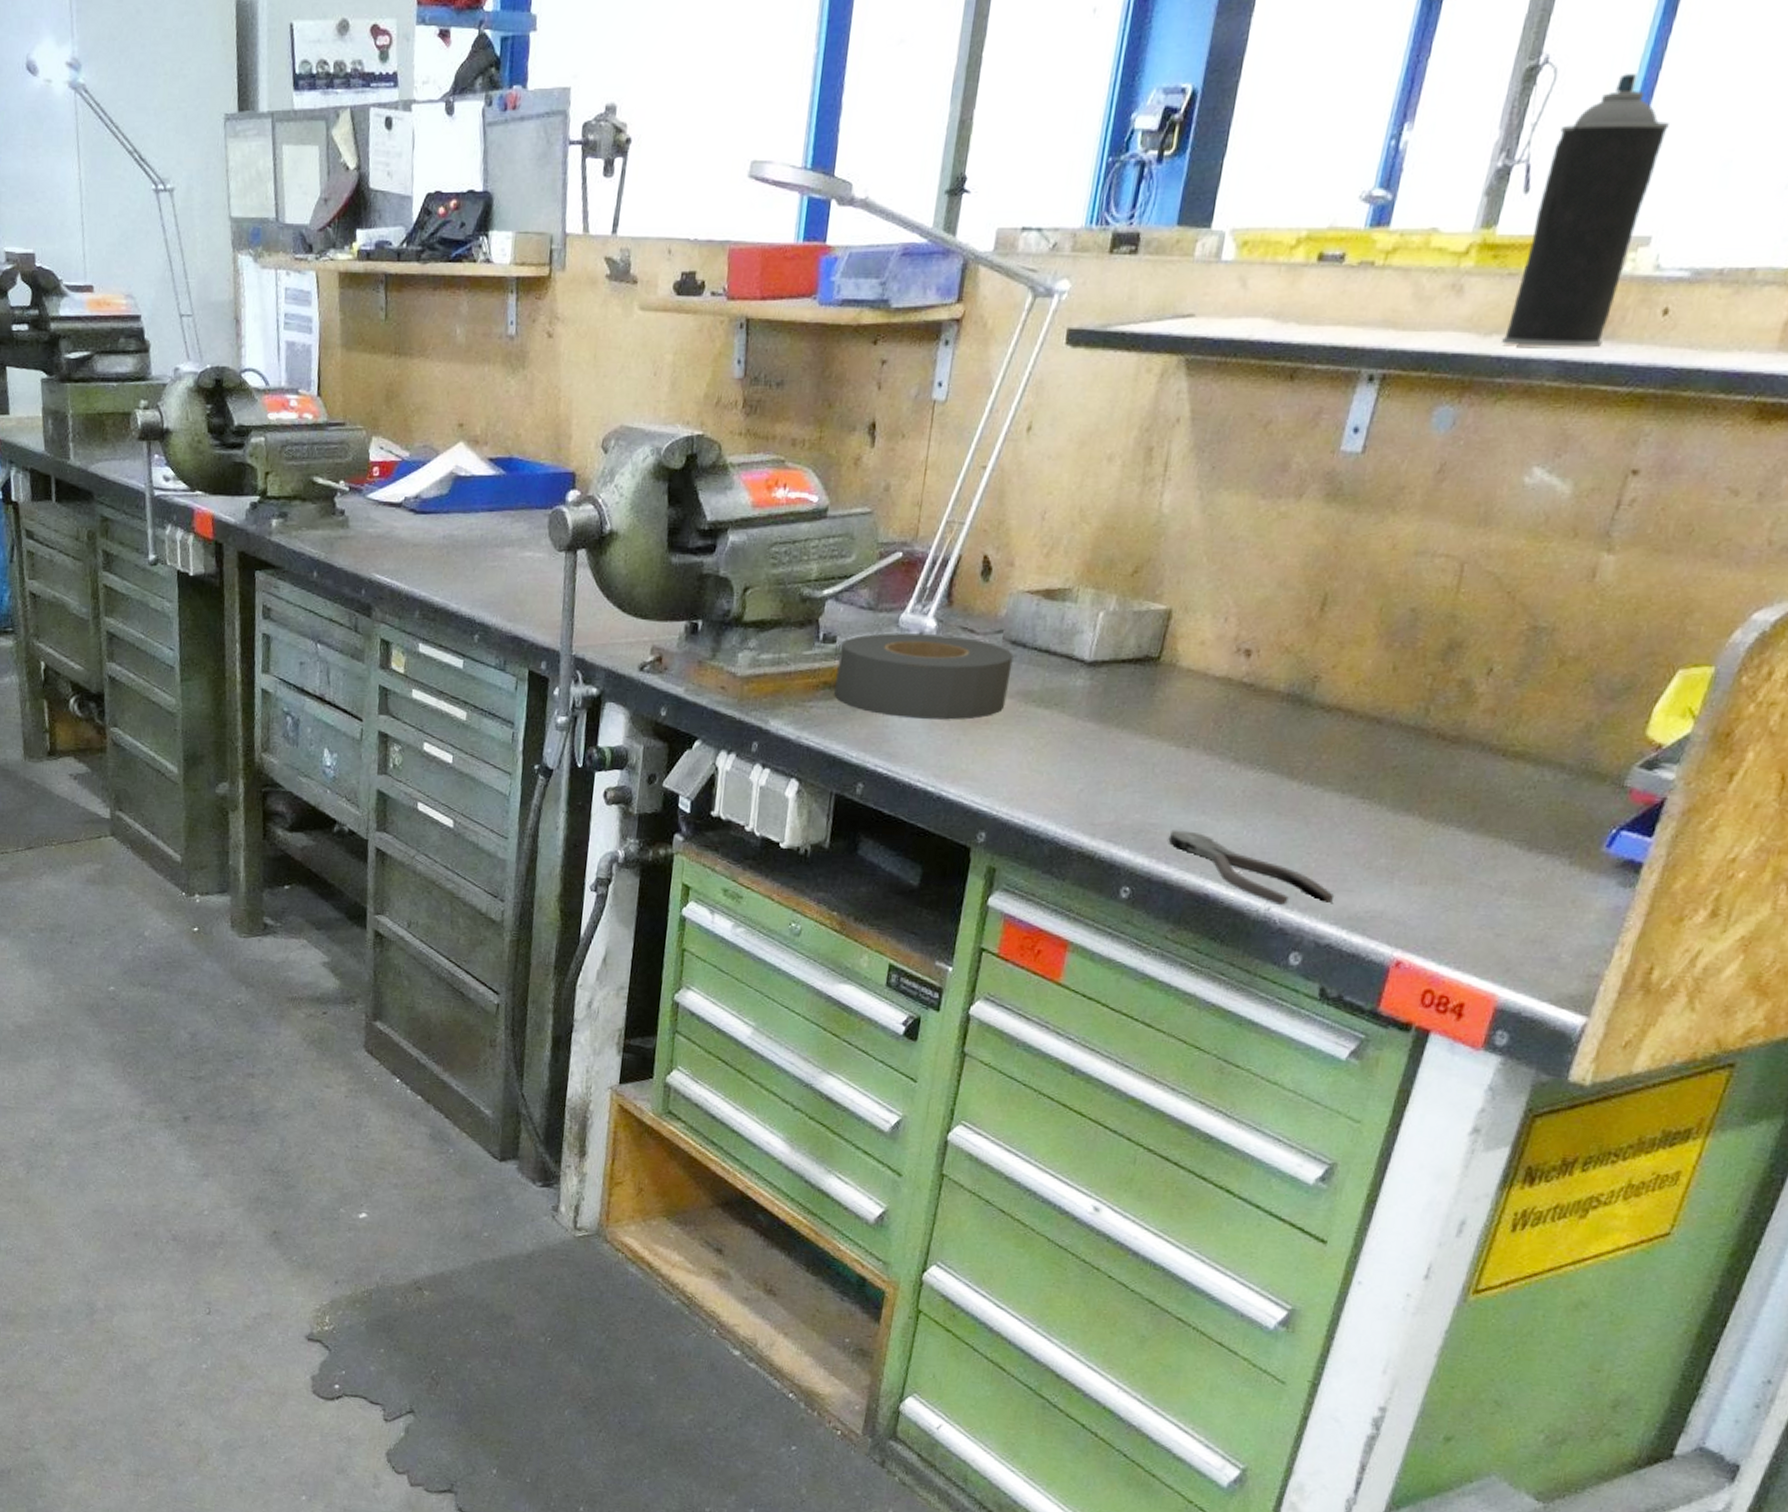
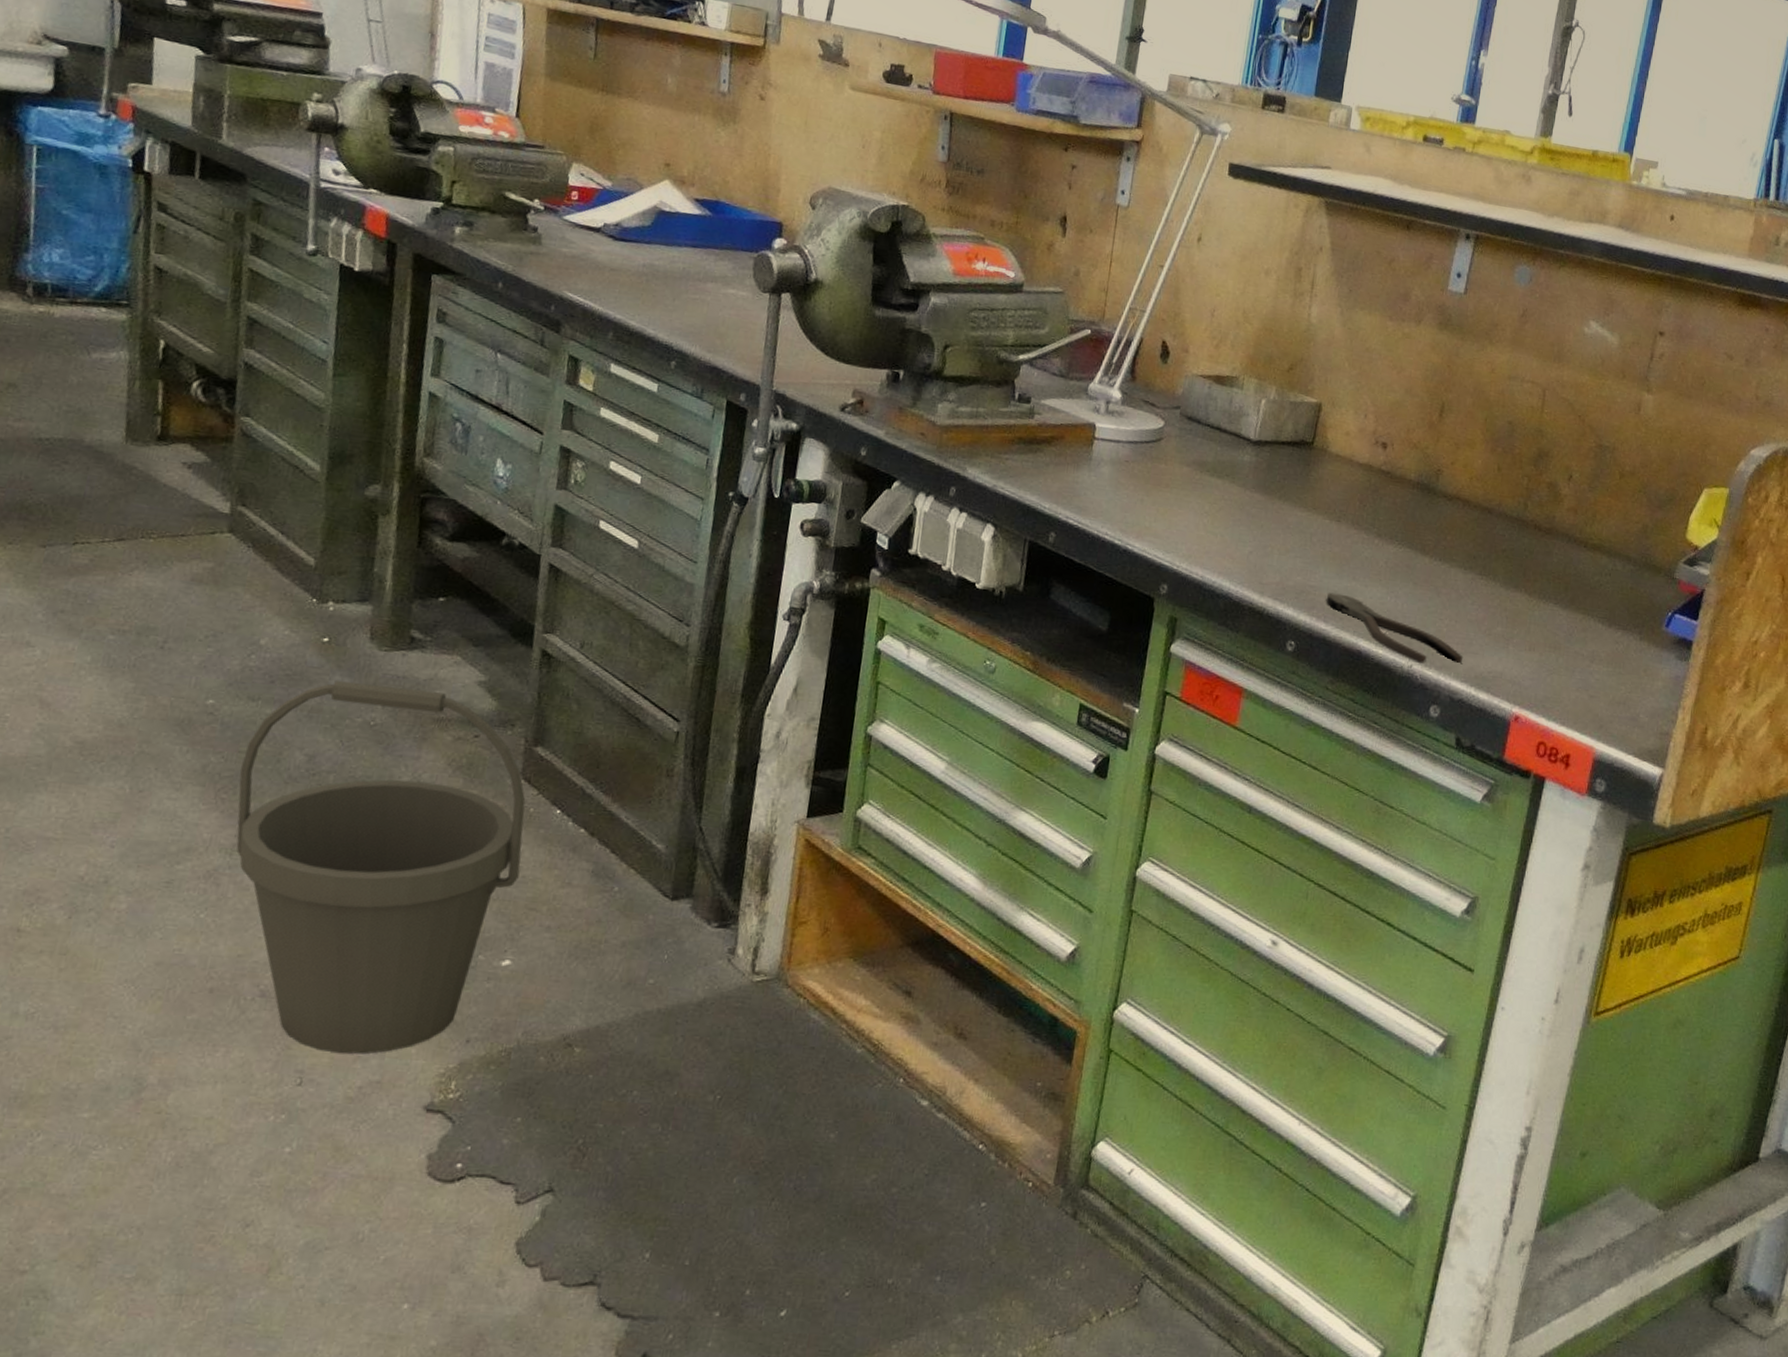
bucket: none [139,966,370,1291] -> present [236,681,526,1054]
adhesive tape: present [834,632,1014,720] -> none [1028,398,1190,482]
spray can: present [1502,74,1669,348] -> none [1561,44,1663,237]

